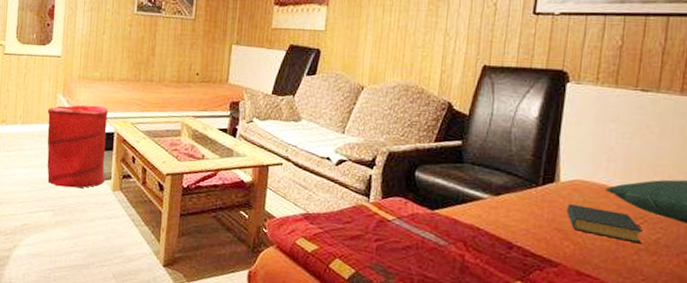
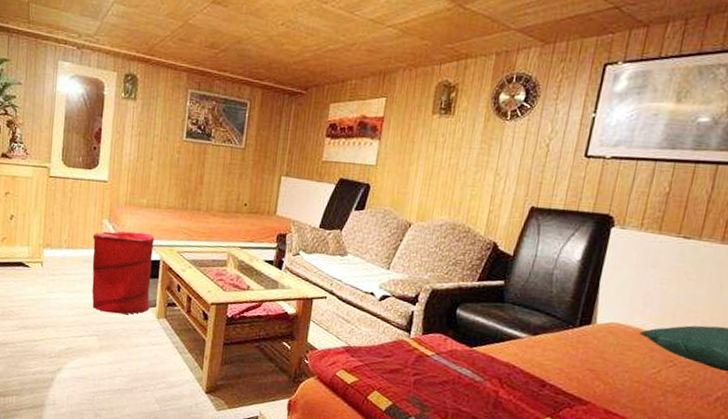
hardback book: present [566,203,643,244] -> none [600,345,672,386]

